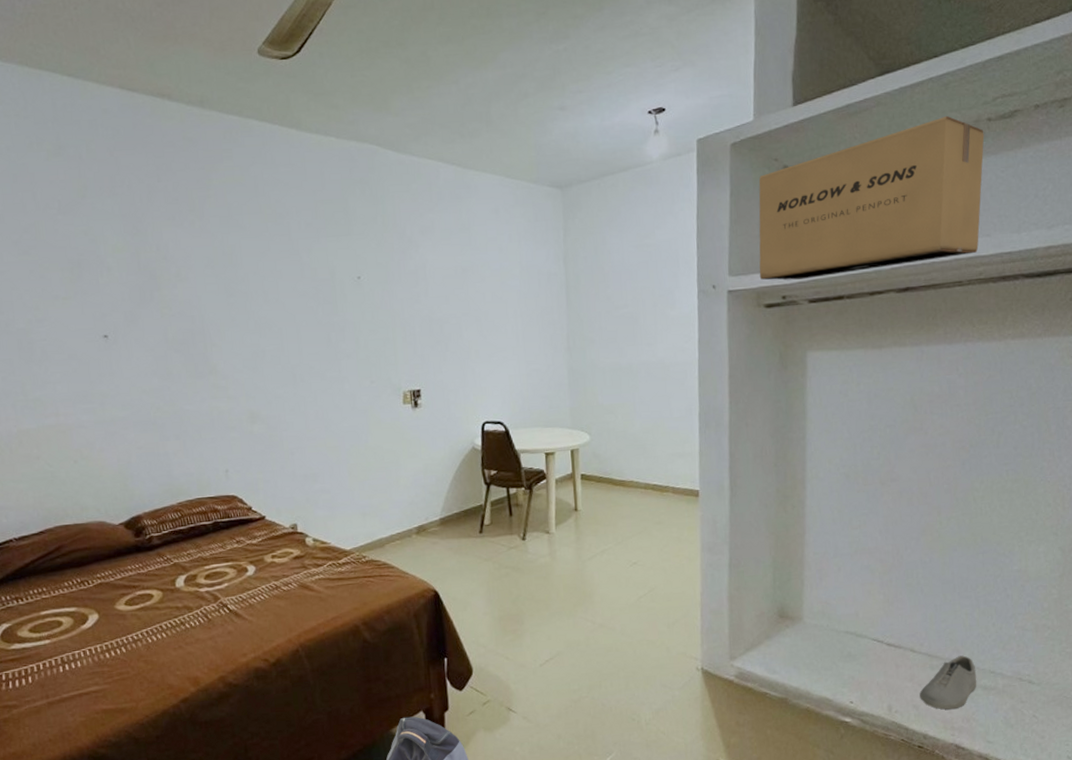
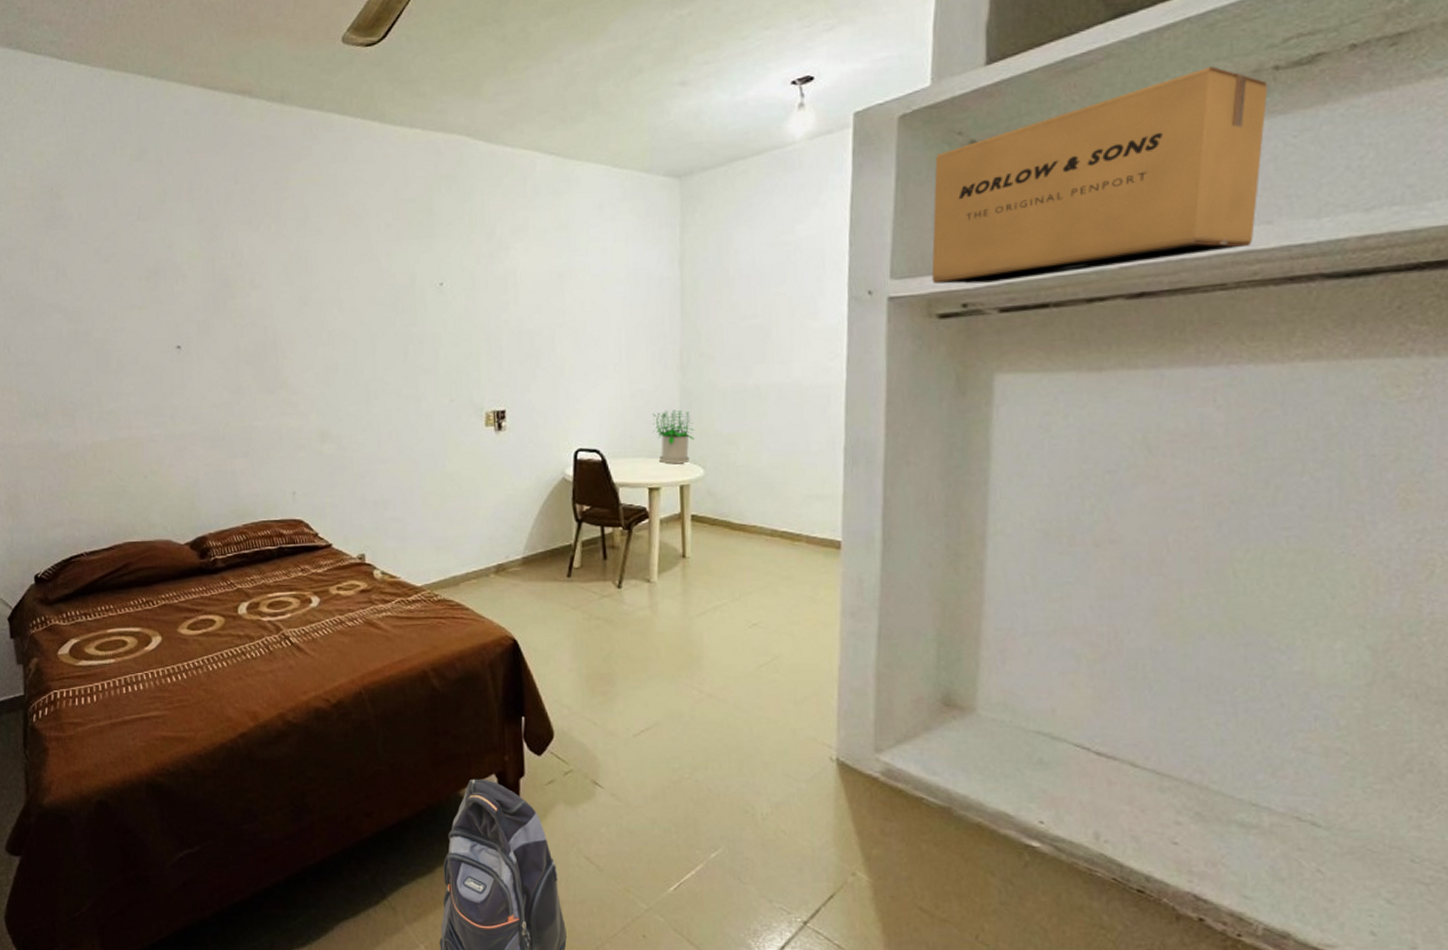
potted plant: none [546,386,581,432] -> present [652,410,695,465]
shoe: present [919,655,977,710] -> none [1142,778,1230,847]

